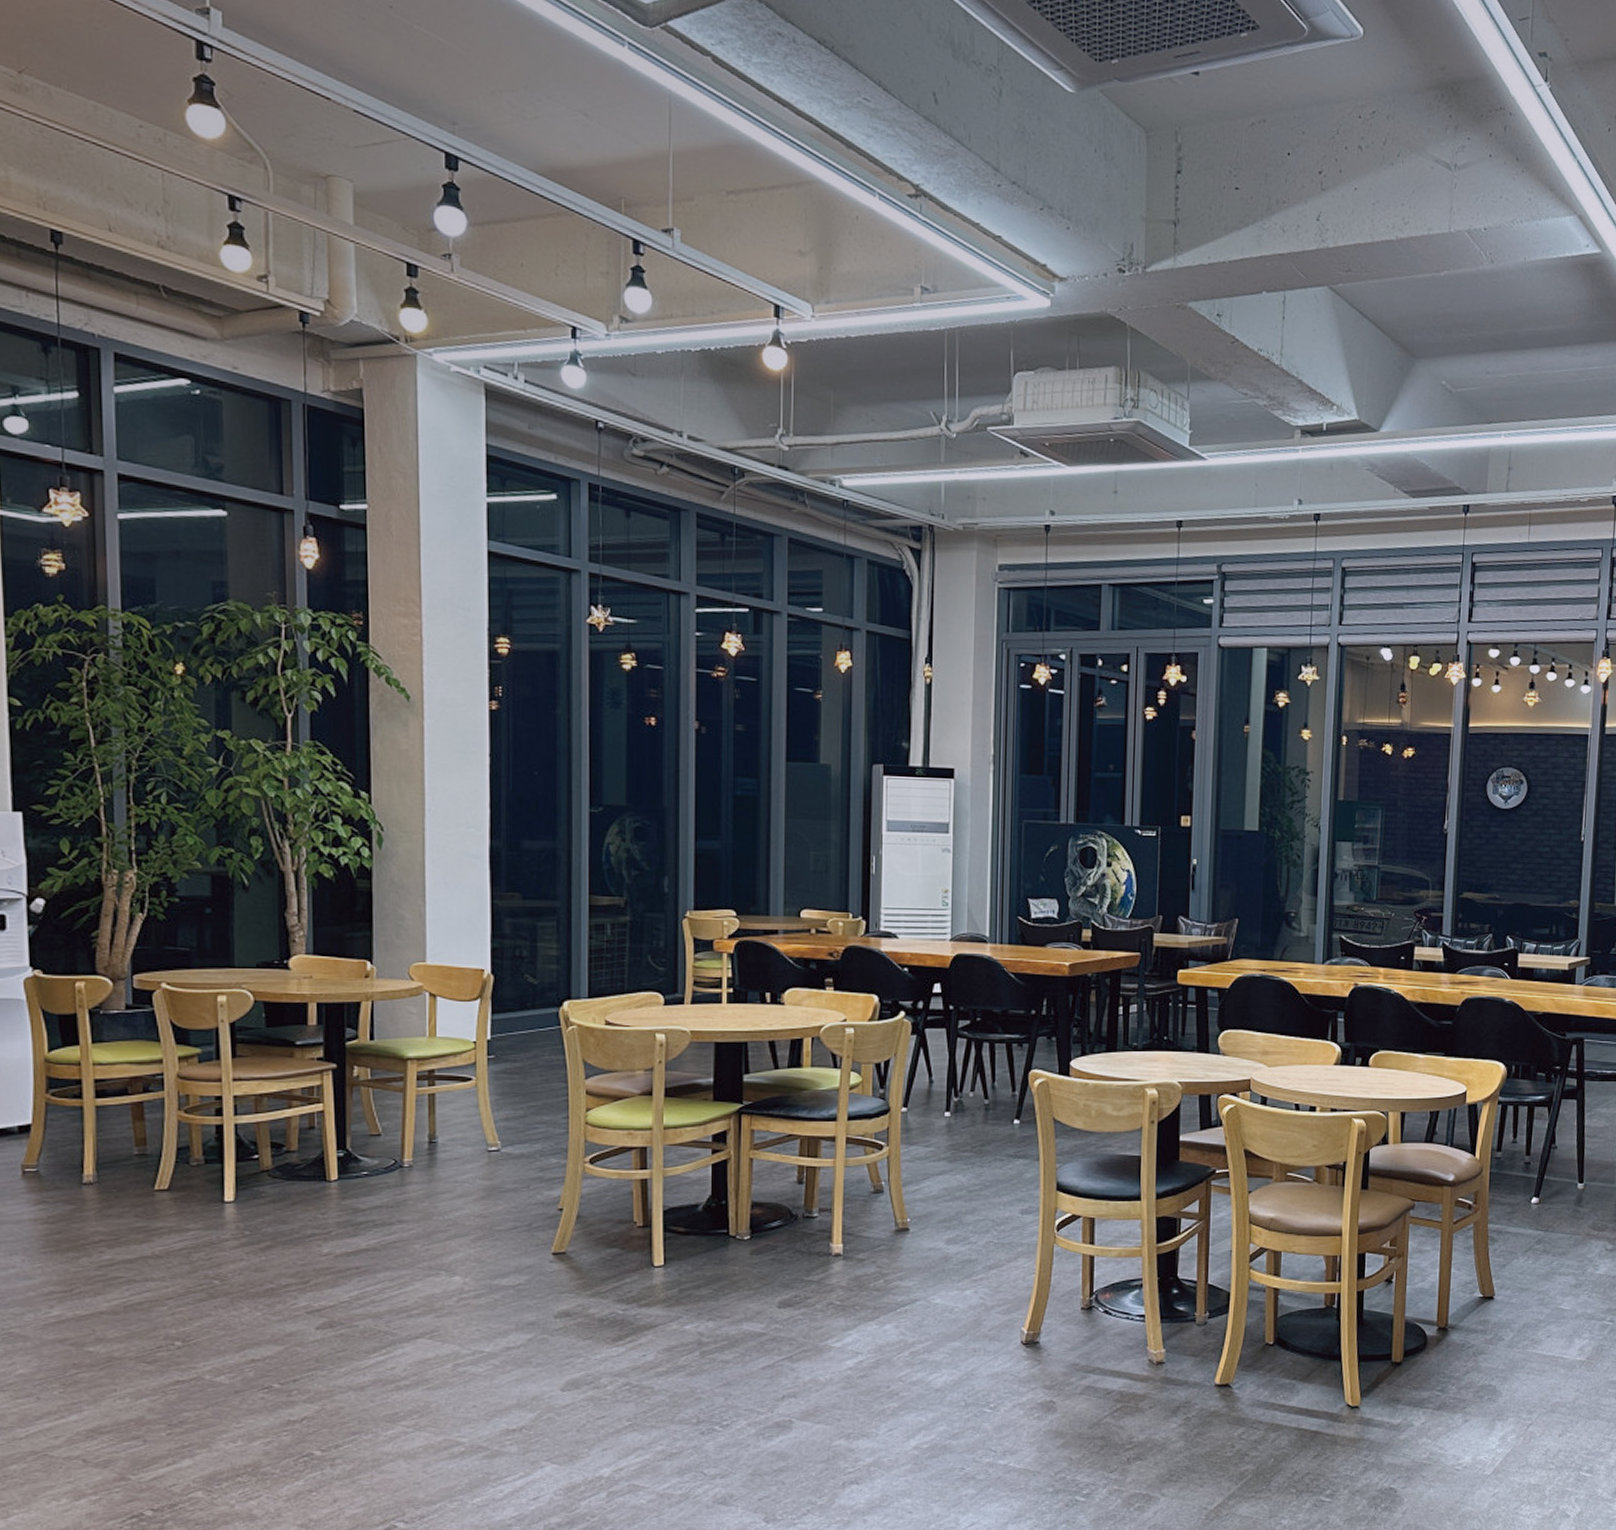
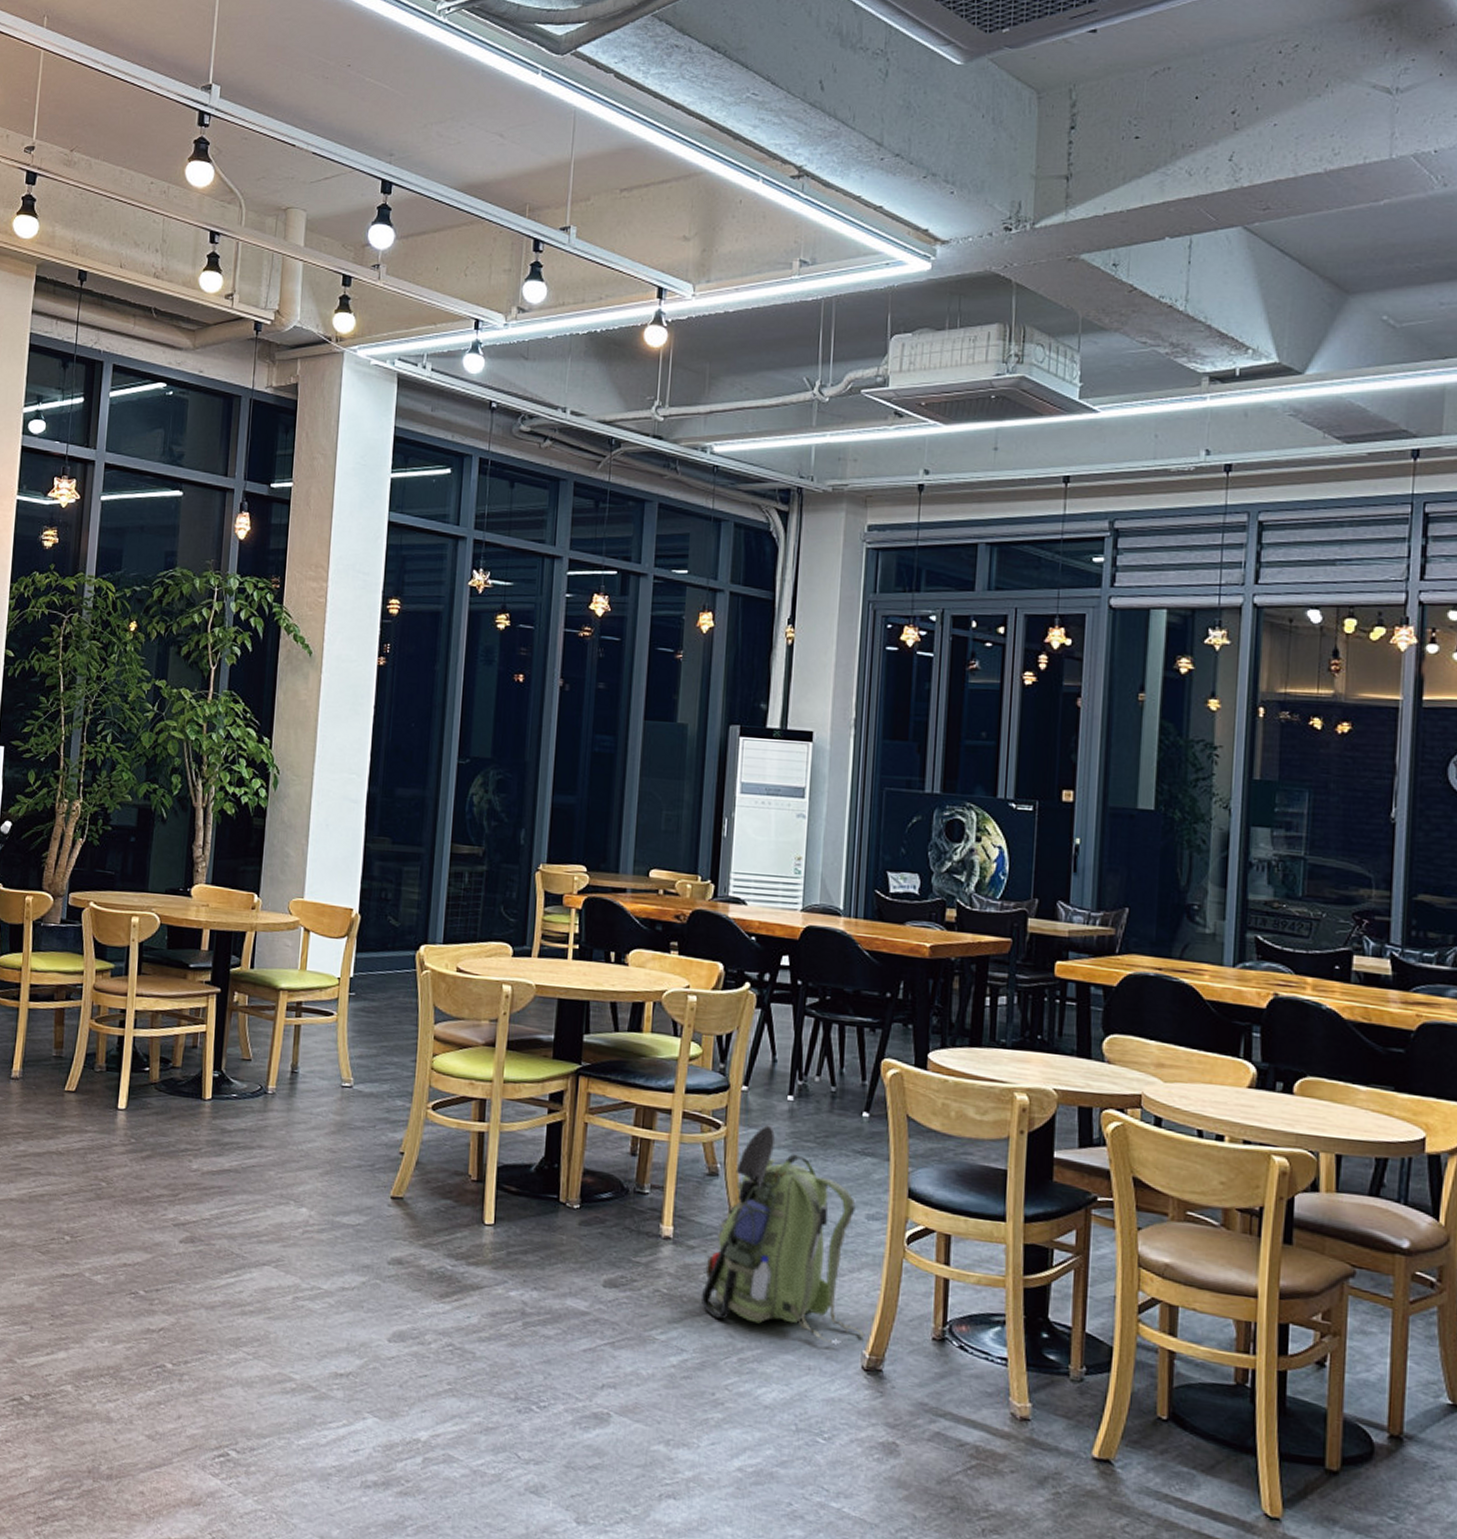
backpack: none [872,1140,1023,1326] -> present [701,1124,865,1343]

